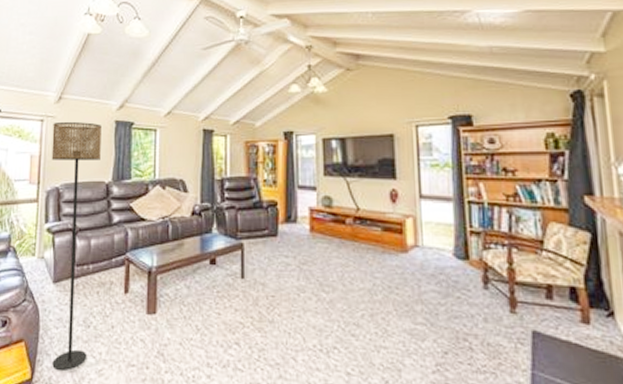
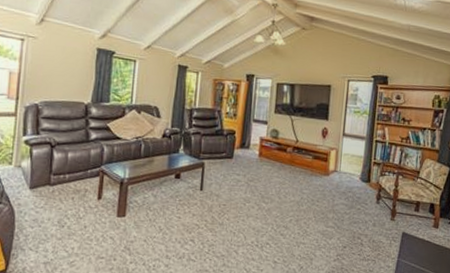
floor lamp: present [51,121,102,372] -> none [26,43,83,264]

